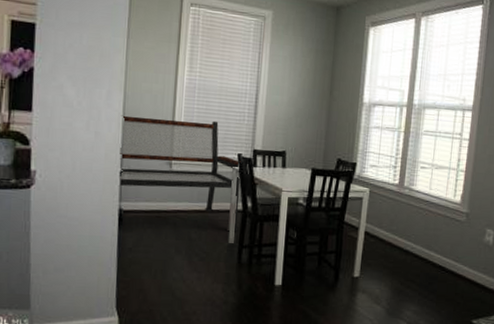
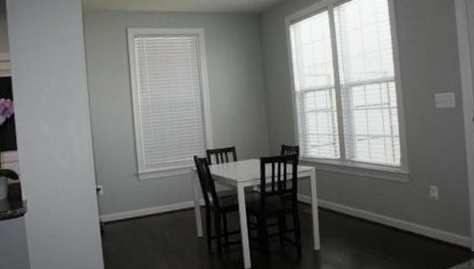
bench: present [119,115,241,232] -> none [90,130,204,226]

